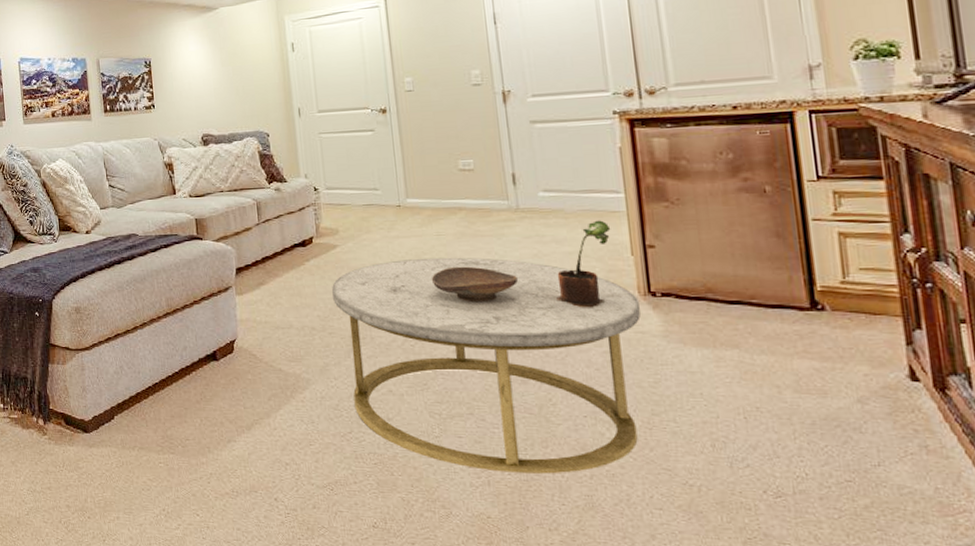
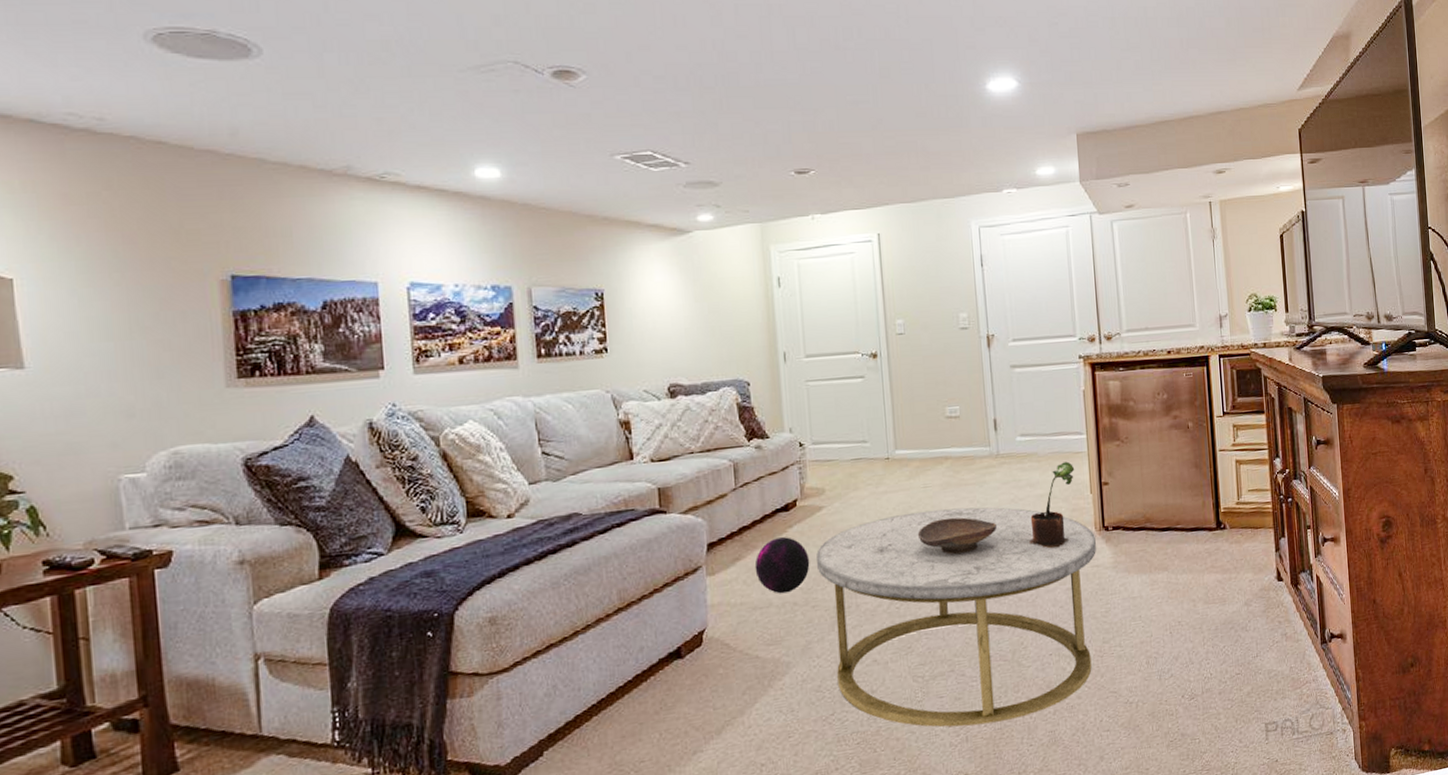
ball: none [276,269,326,318] -> present [754,537,810,594]

